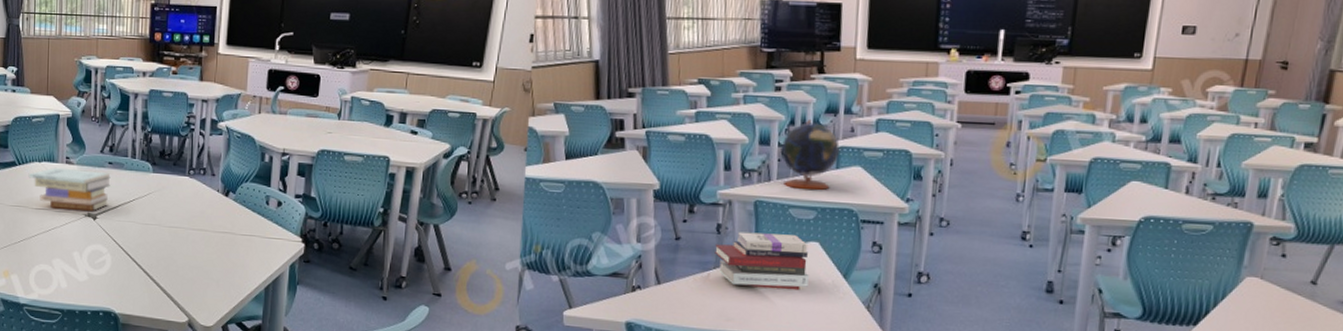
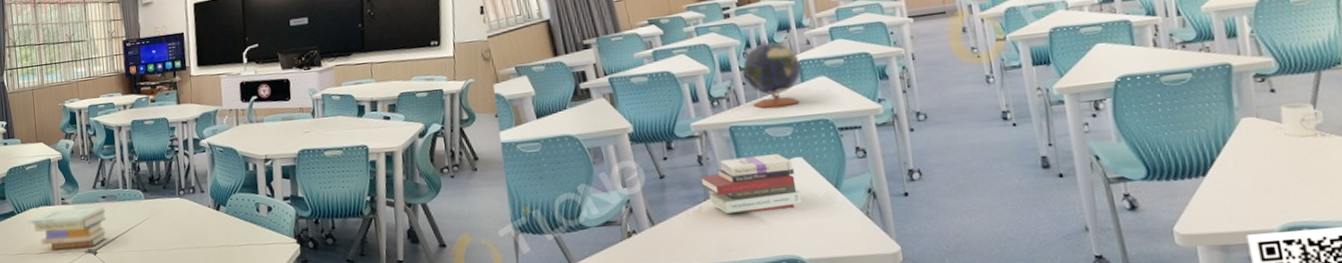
mug: none [1281,271,1323,306] -> present [1279,103,1324,138]

